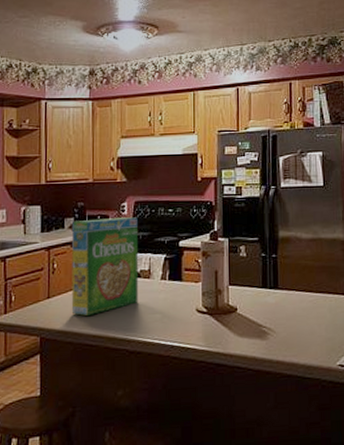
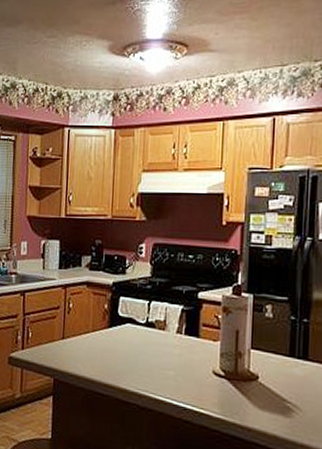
cereal box: present [71,217,139,316] -> none [84,259,155,363]

